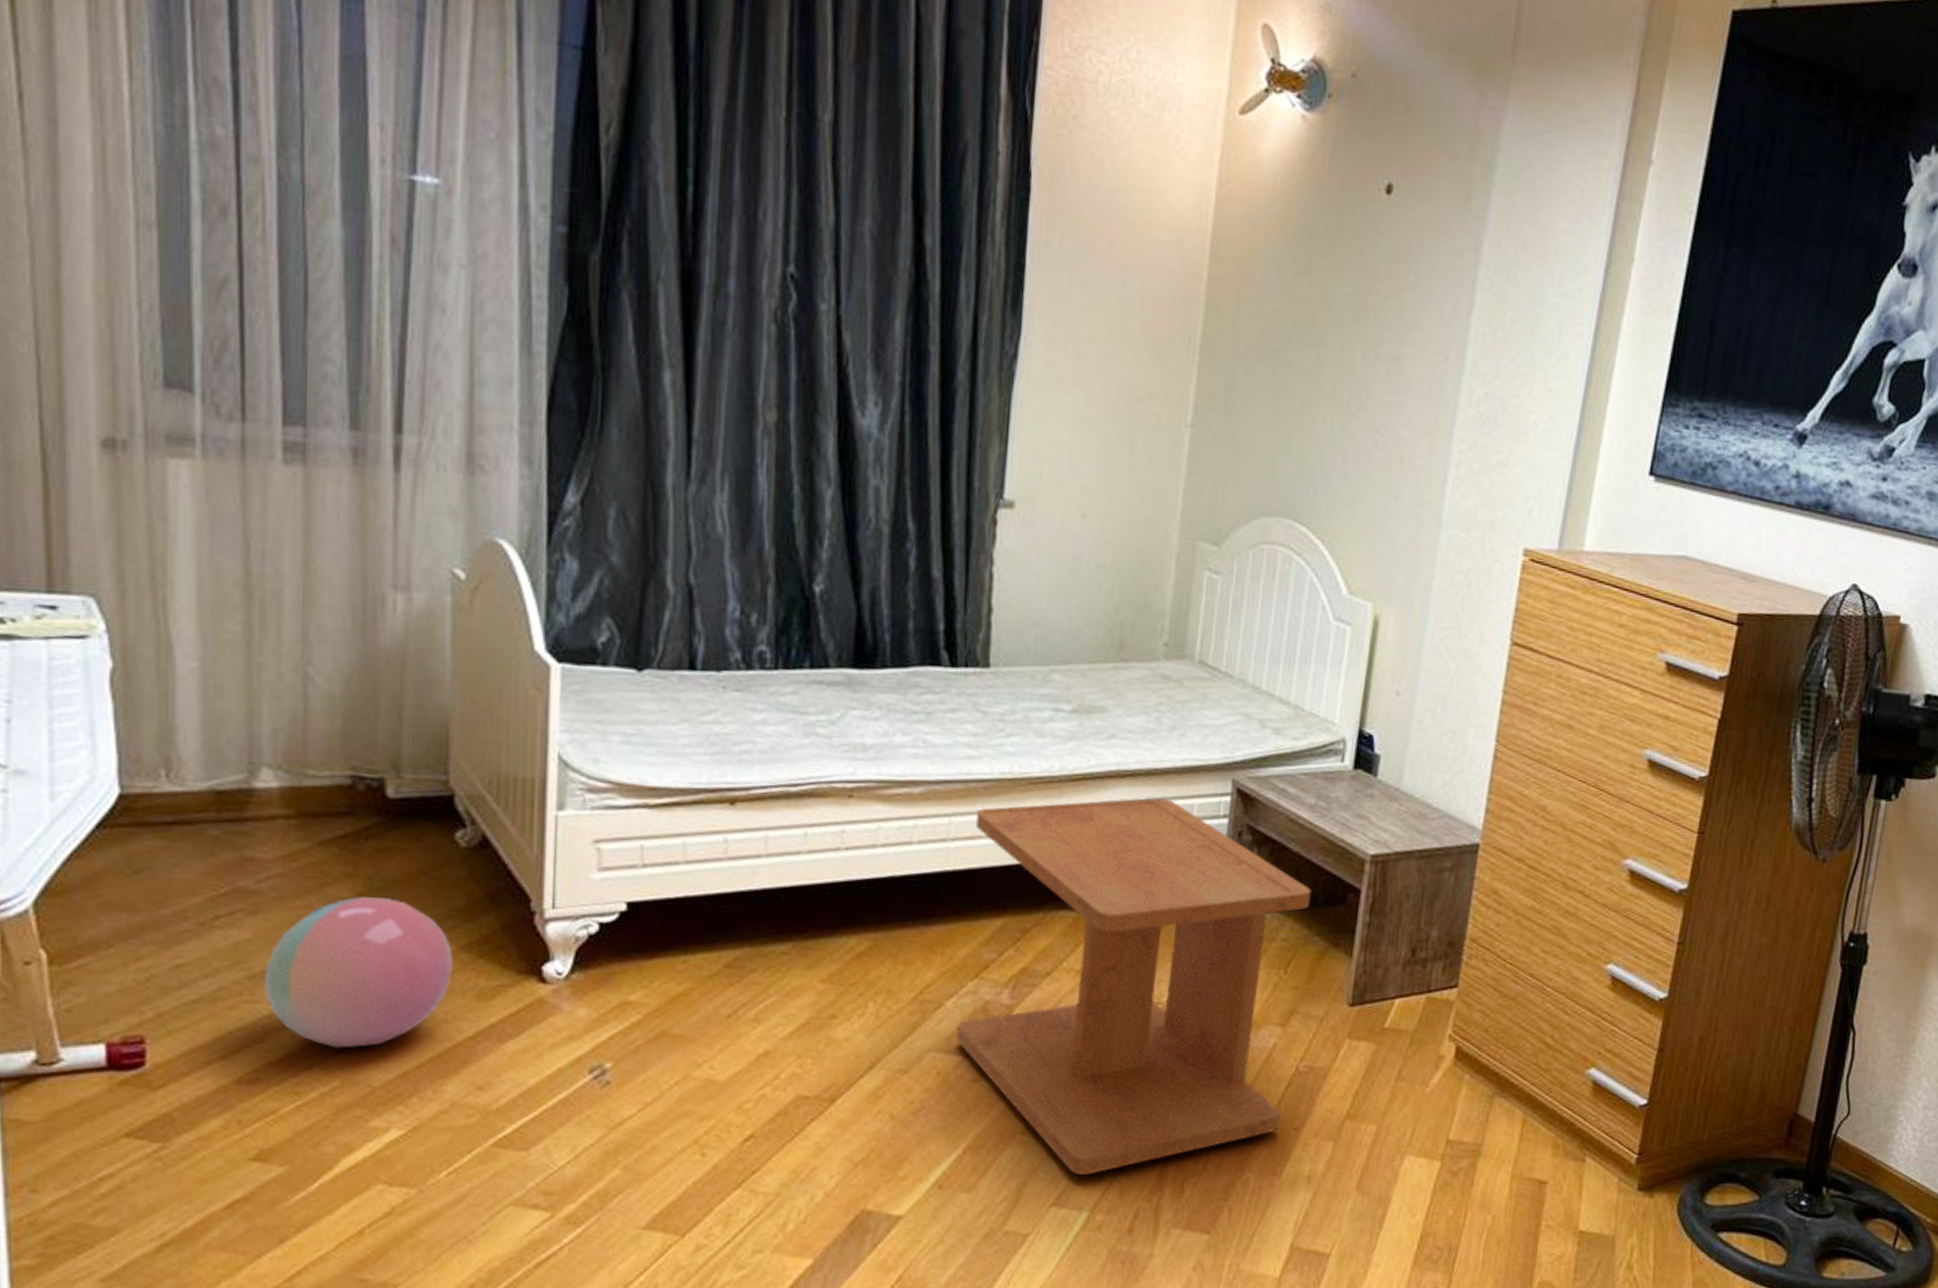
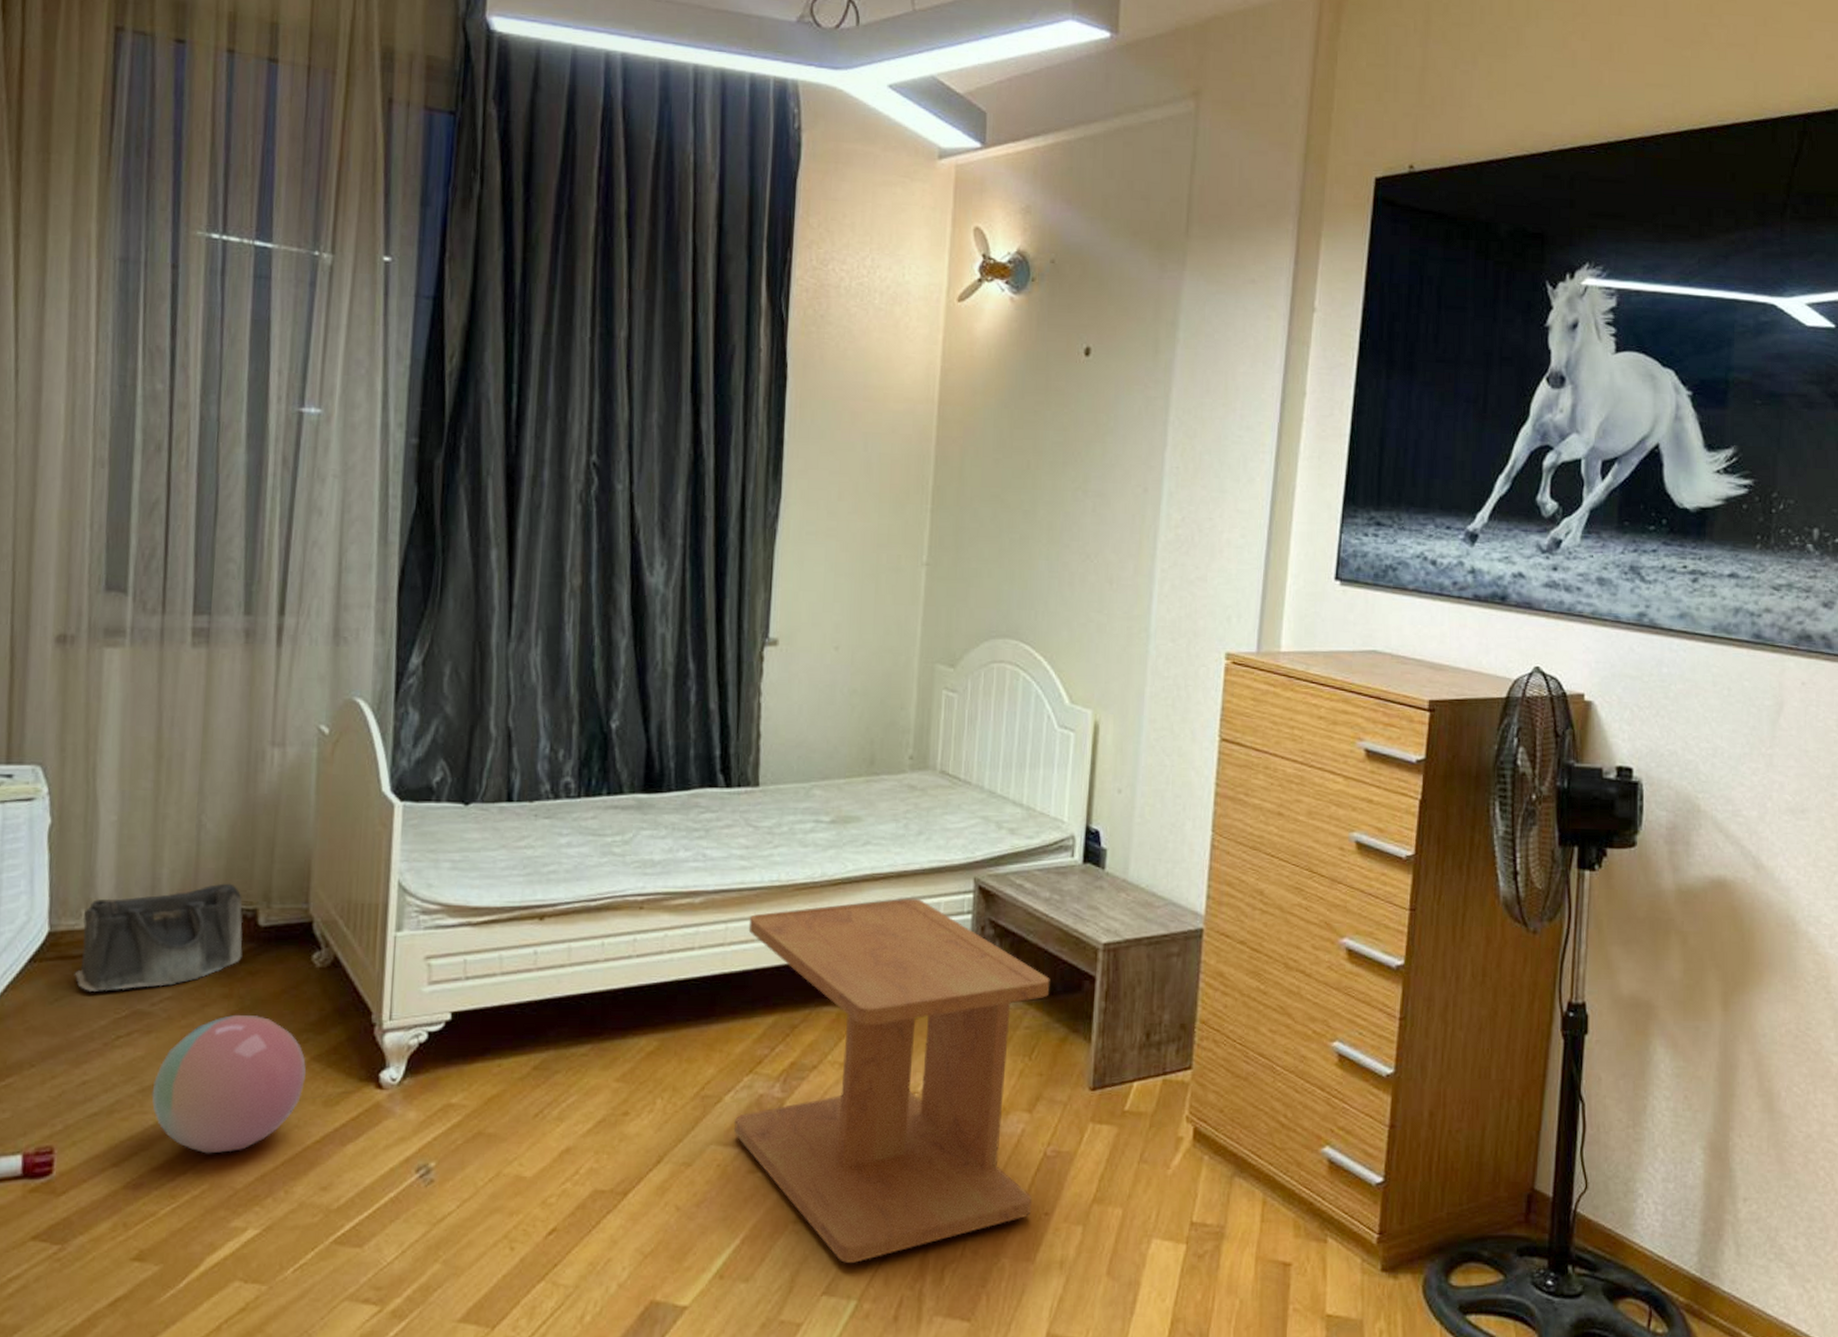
saddlebag: none [156,747,368,864] -> present [74,883,243,991]

